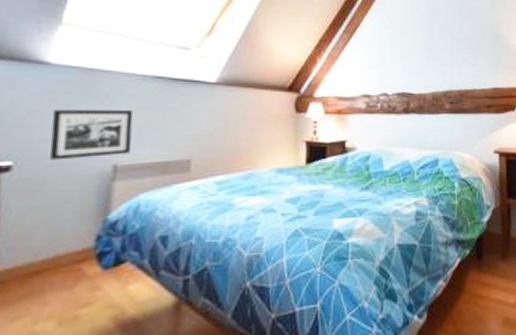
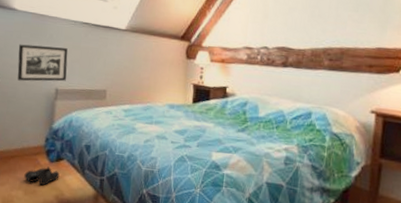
boots: none [58,276,119,307] -> present [24,166,60,186]

